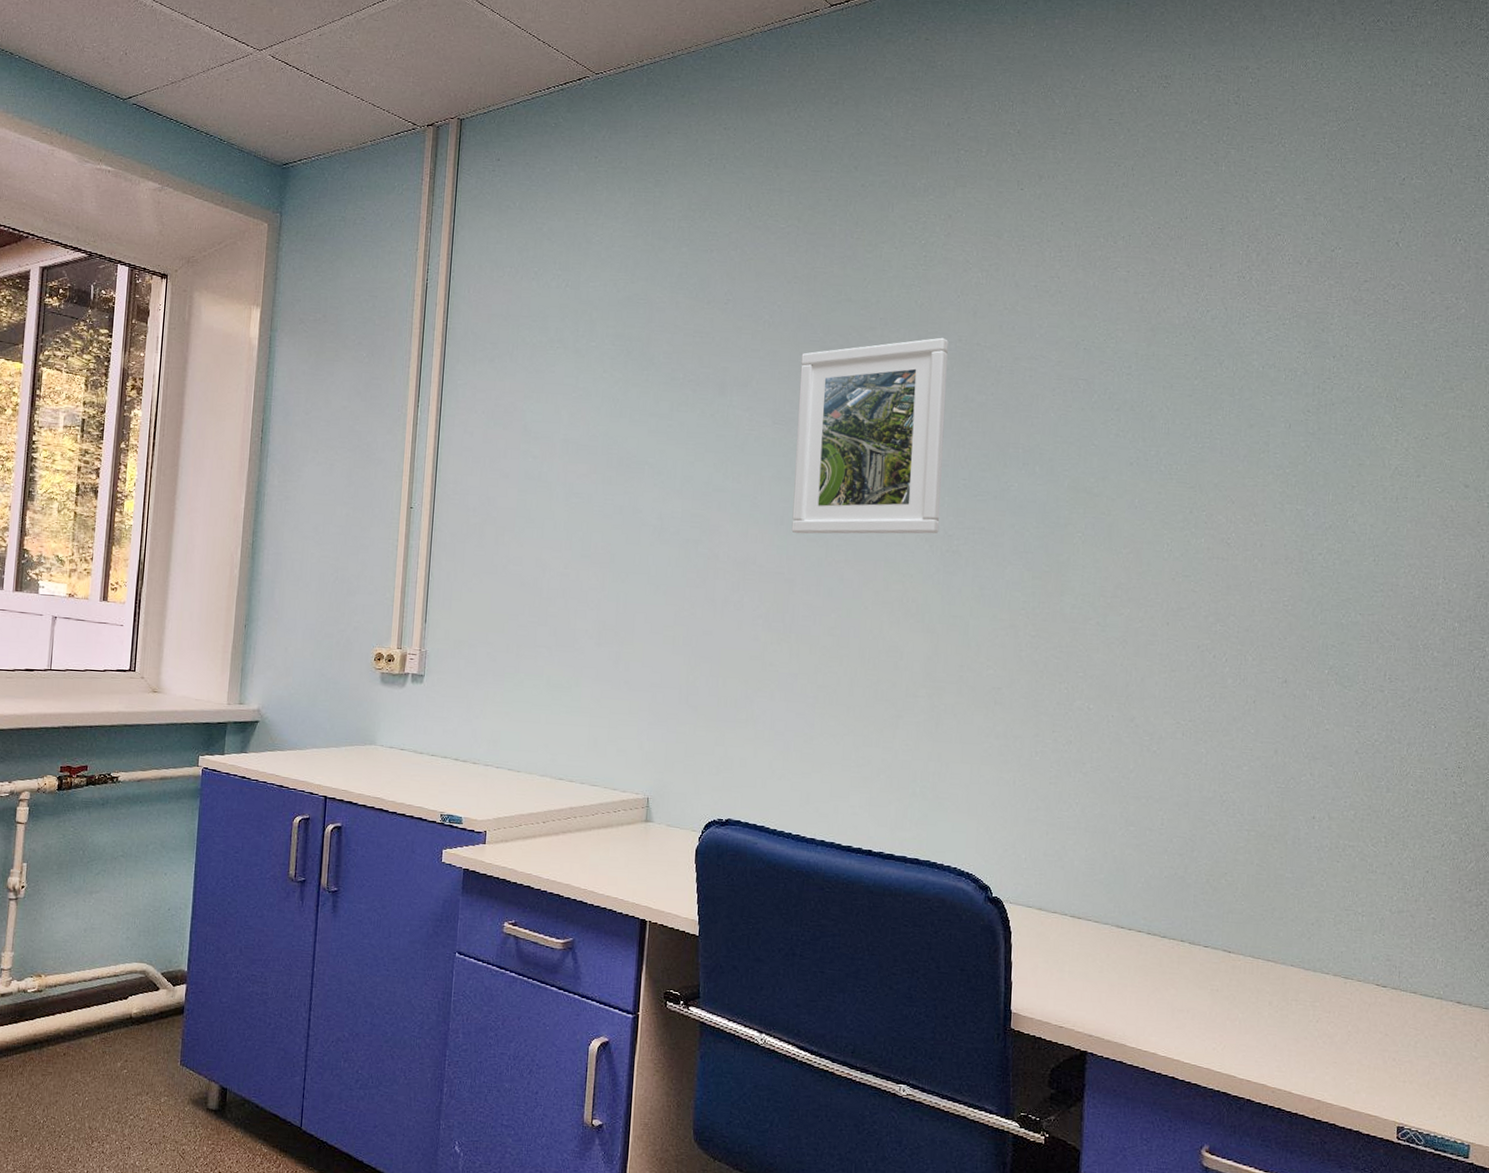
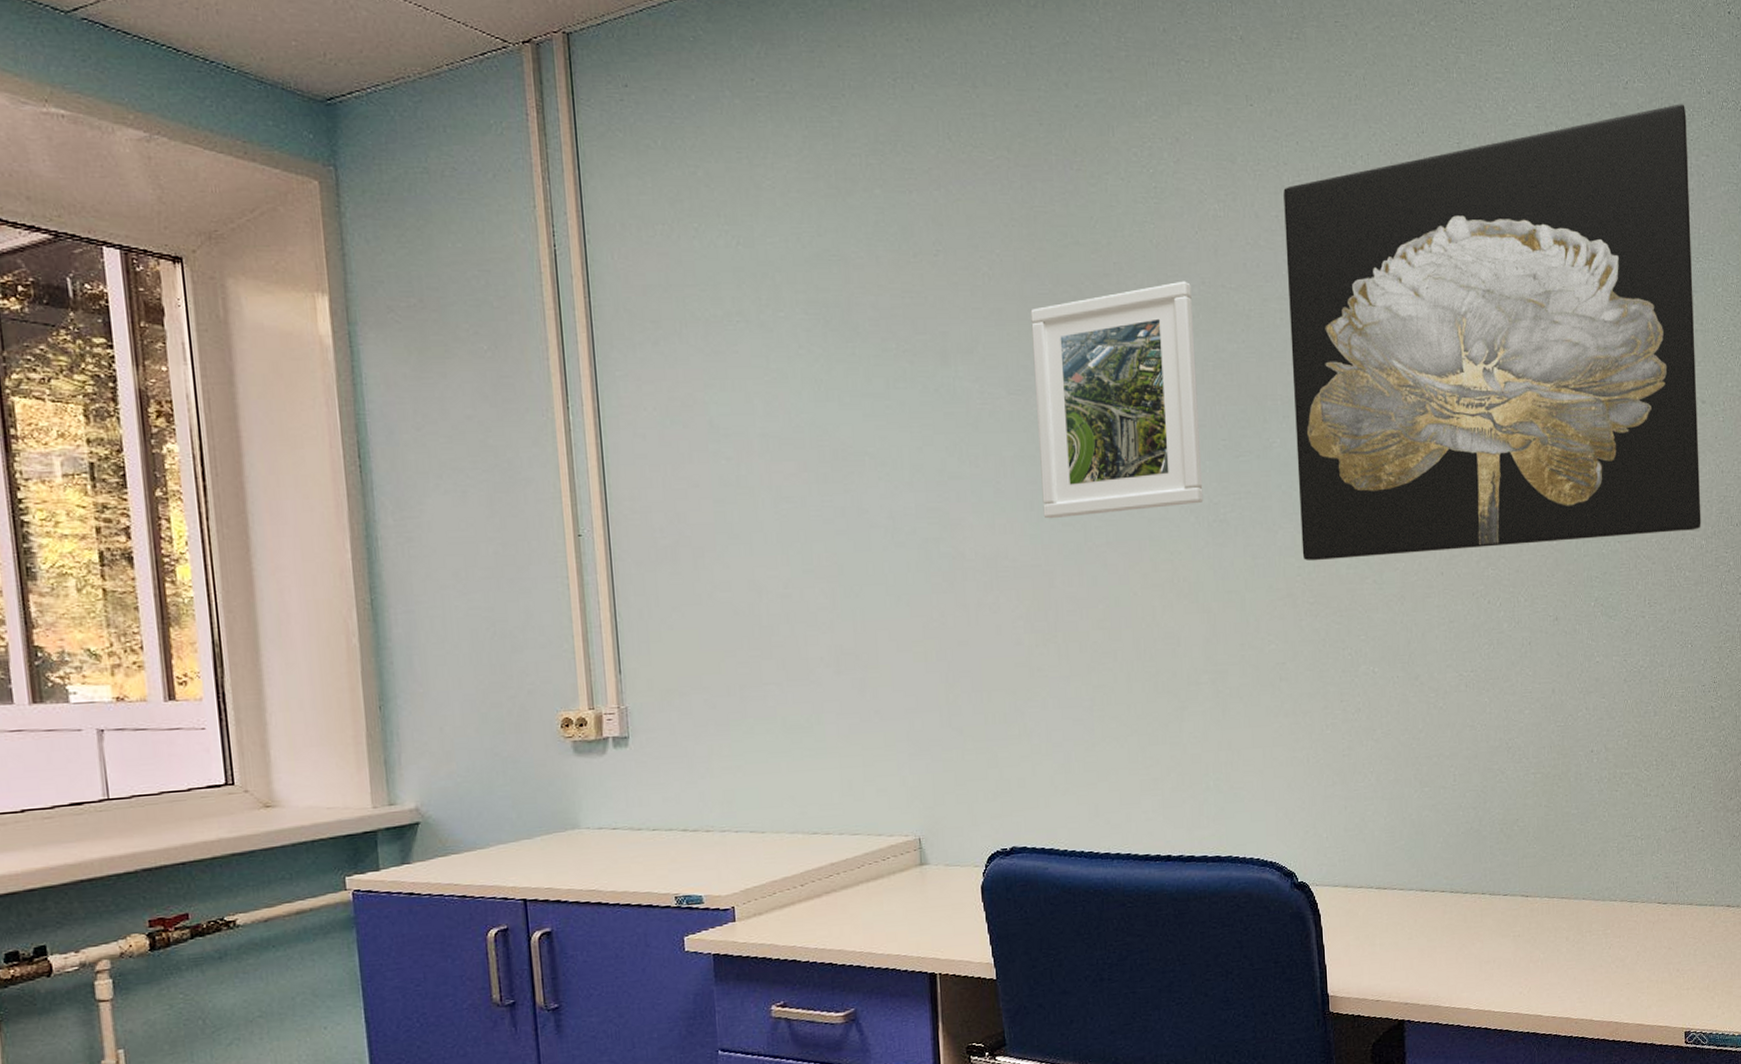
wall art: none [1028,200,1468,612] -> present [1283,104,1701,561]

